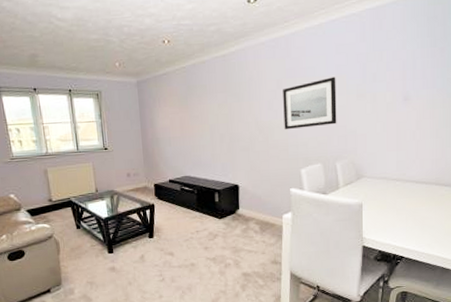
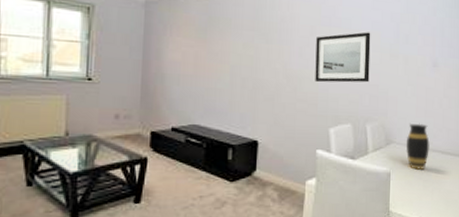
vase: none [377,156,402,201] -> present [405,123,430,171]

